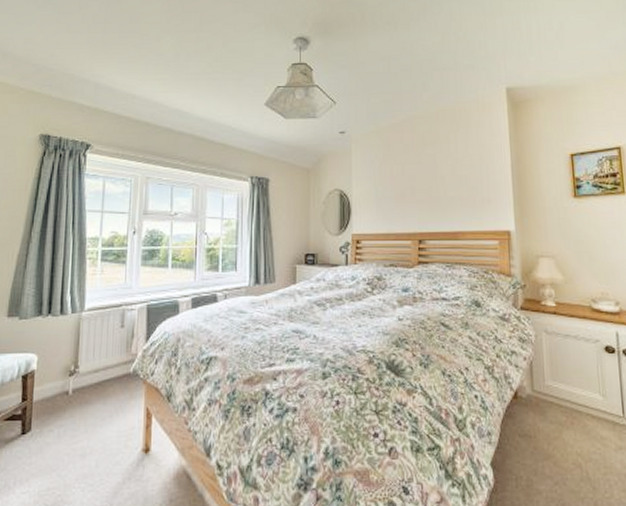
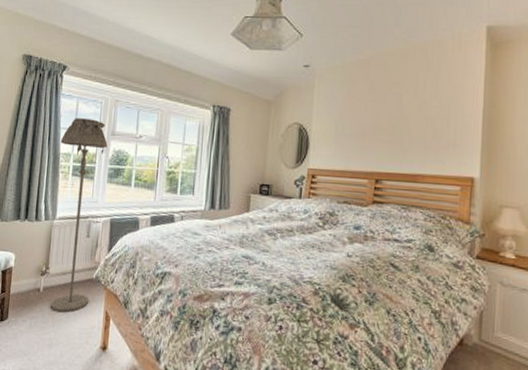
floor lamp: none [82,199,140,416] -> present [50,118,108,312]

